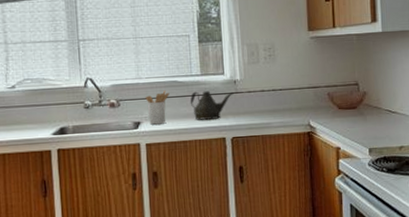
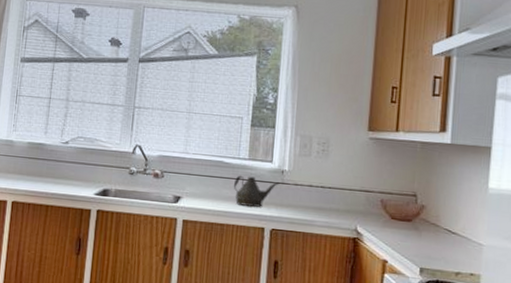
utensil holder: present [145,90,170,125] -> none [189,168,214,203]

